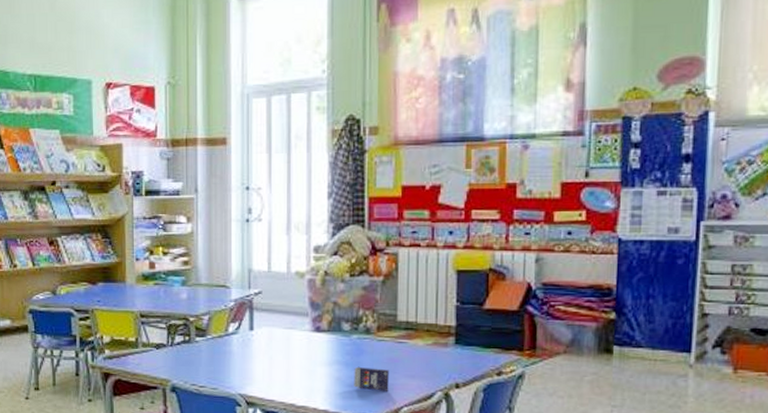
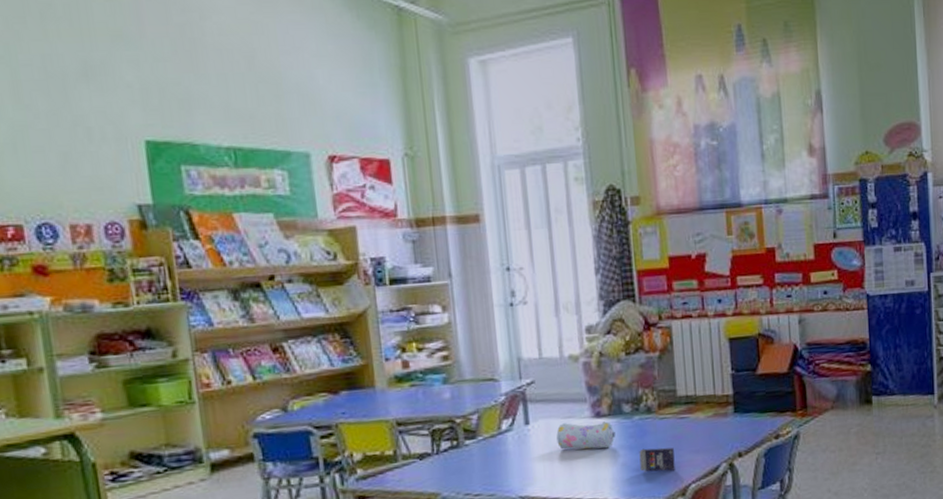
pencil case: none [277,333,333,362] -> present [556,421,616,450]

